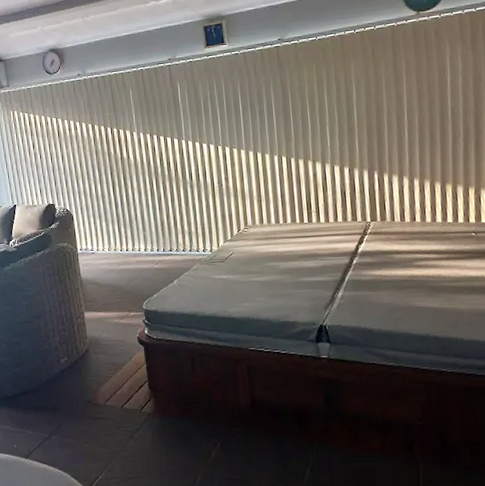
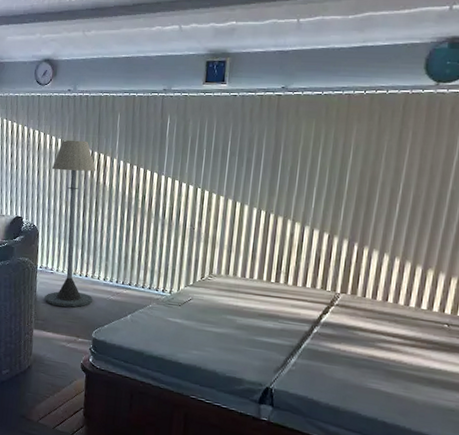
floor lamp: none [74,120,138,285] -> present [44,140,97,308]

